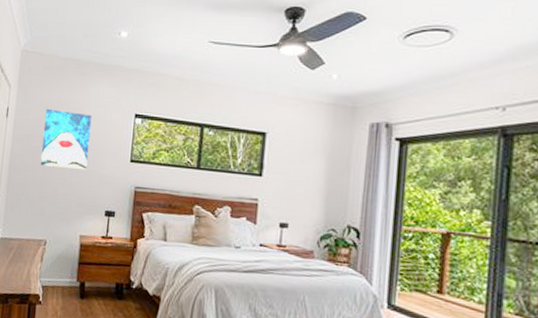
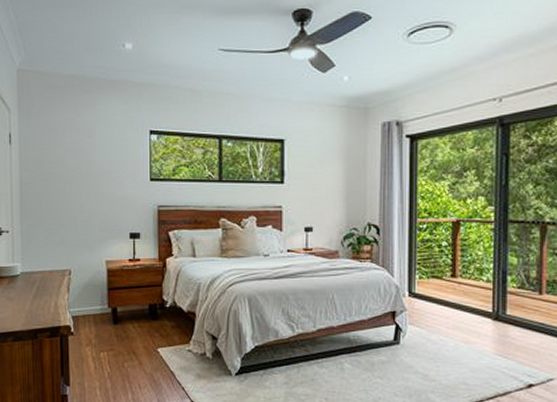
wall art: present [40,108,92,171] -> none [52,131,105,194]

